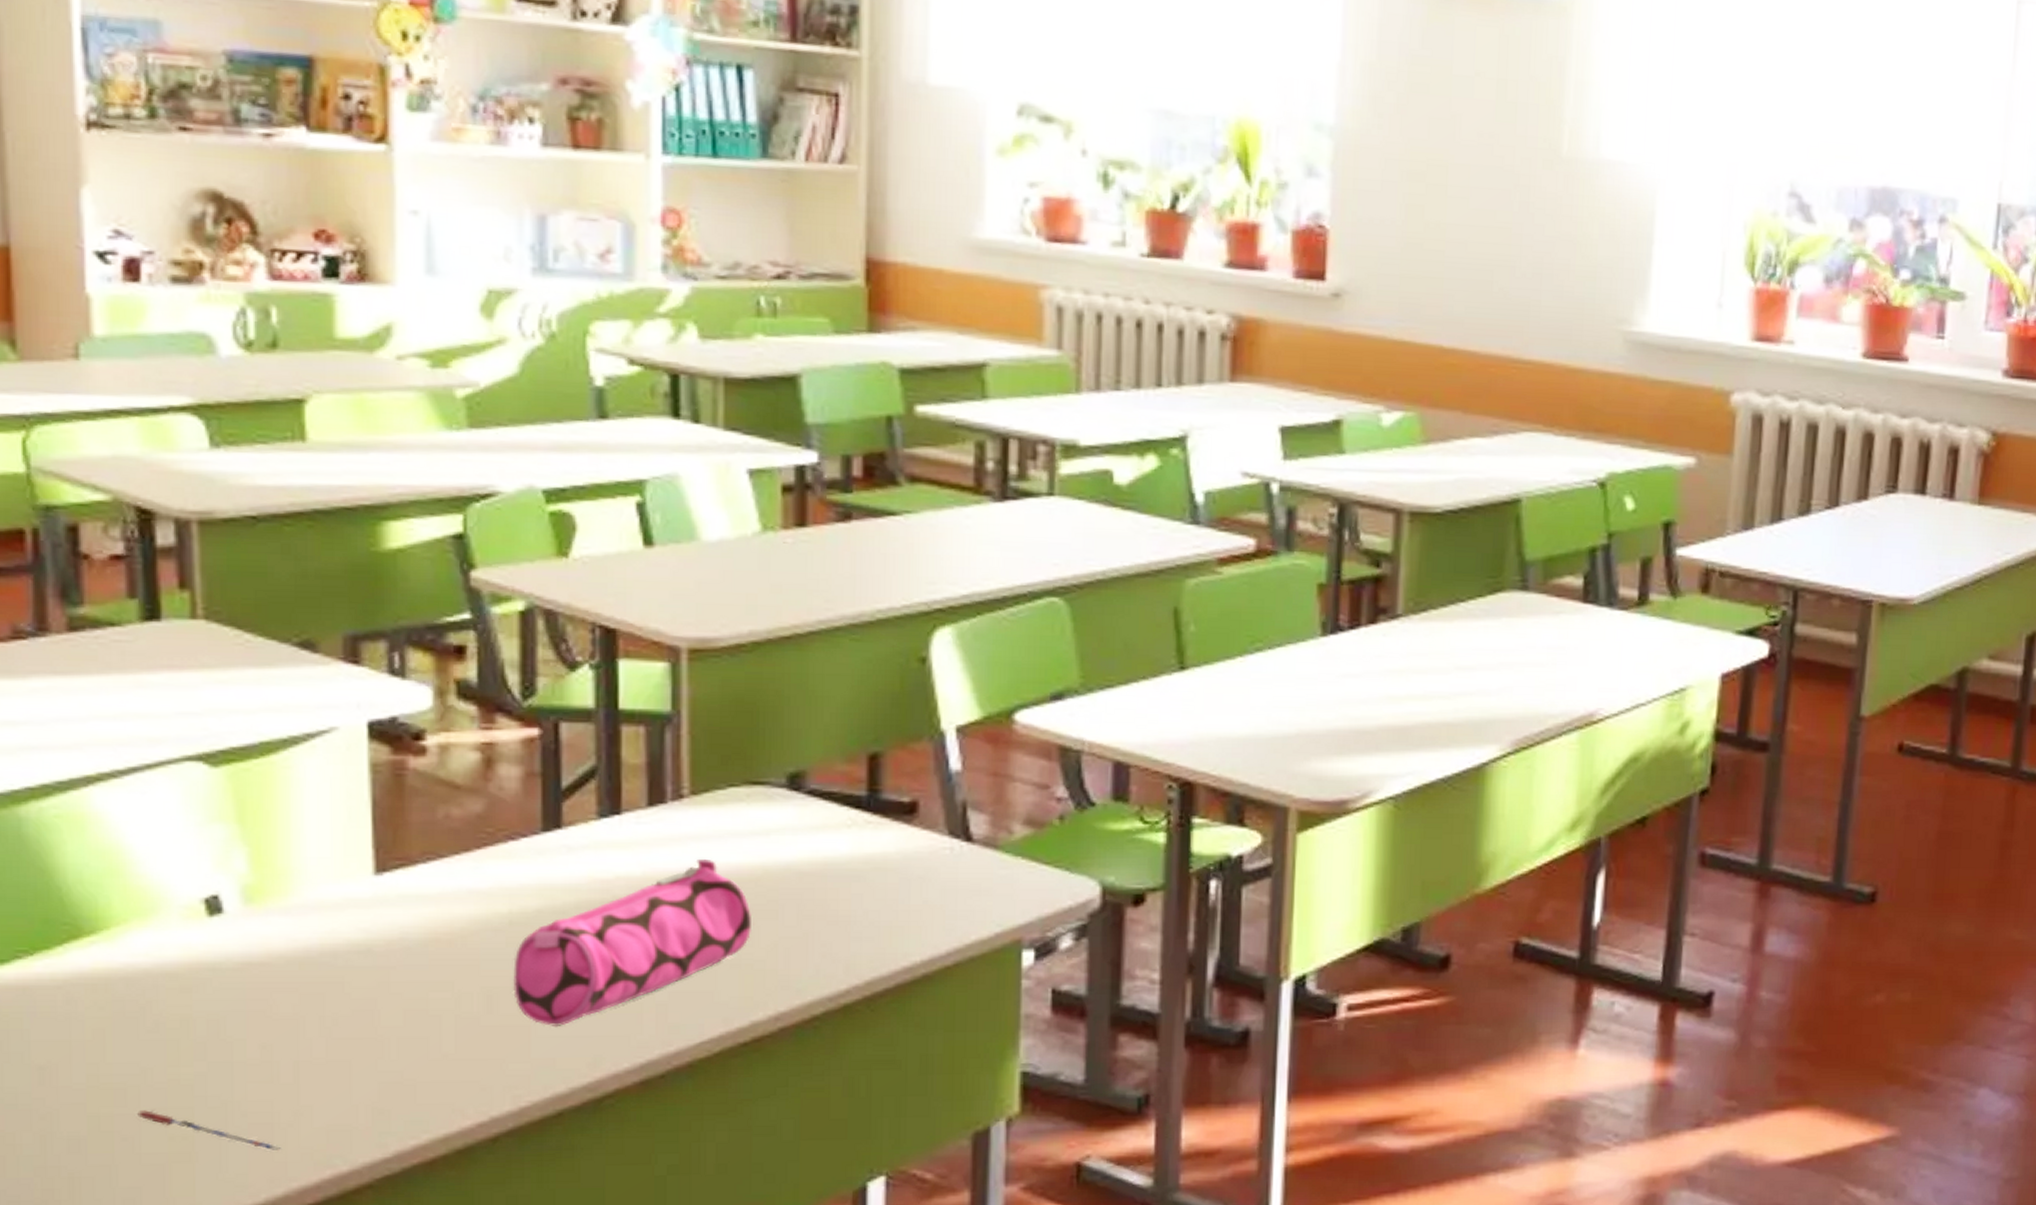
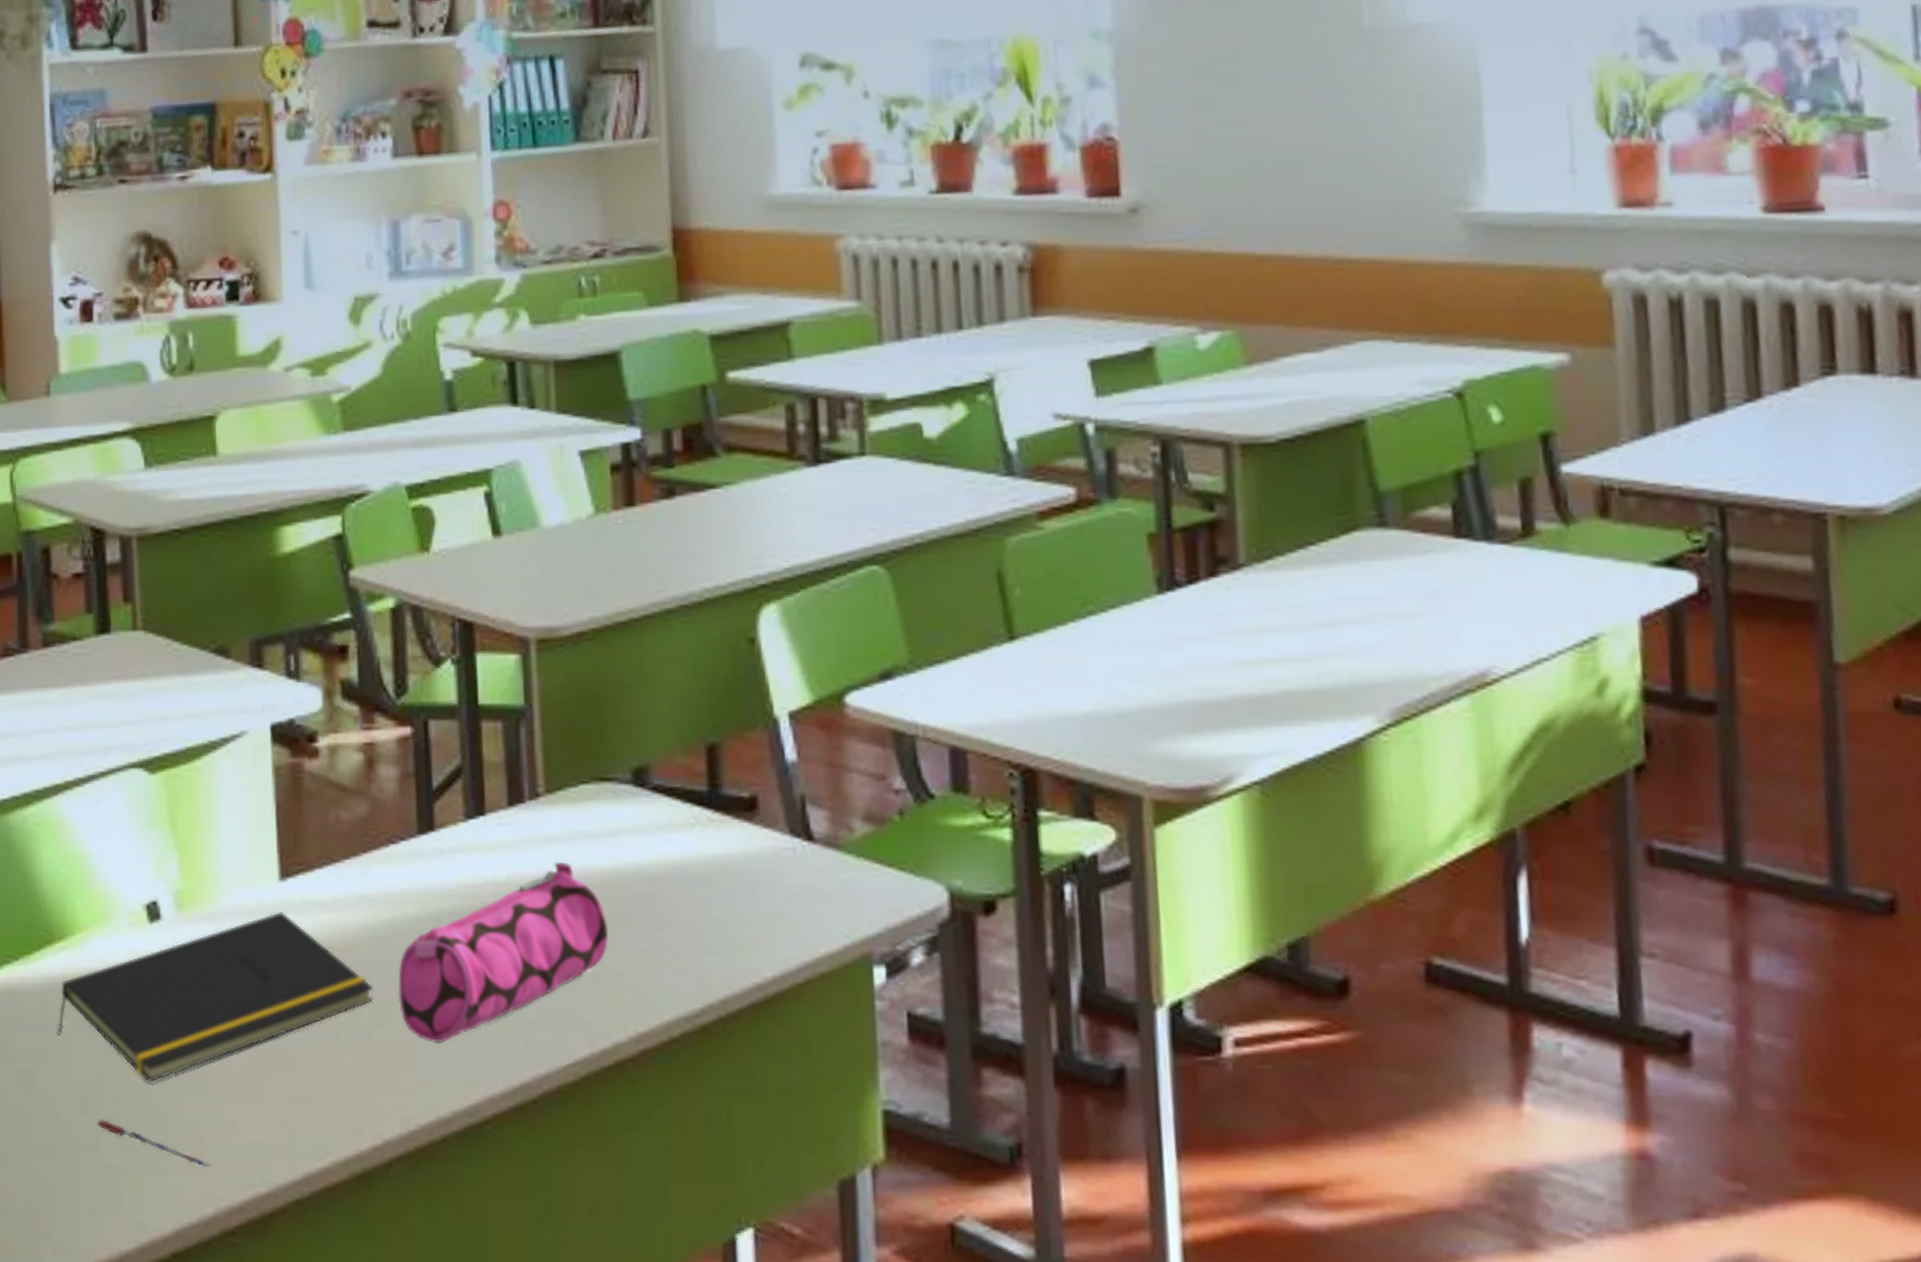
notepad: none [85,905,483,1073] -> present [57,912,373,1083]

